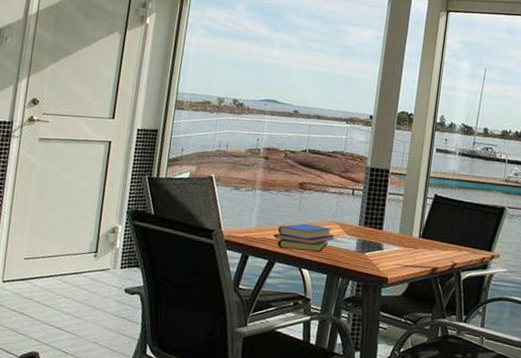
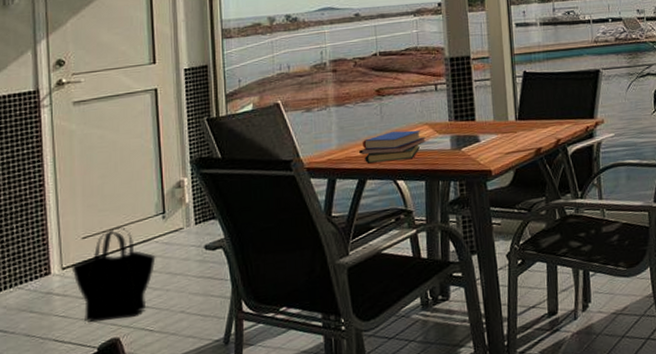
tote bag: none [10,255,83,337] -> present [71,226,156,322]

